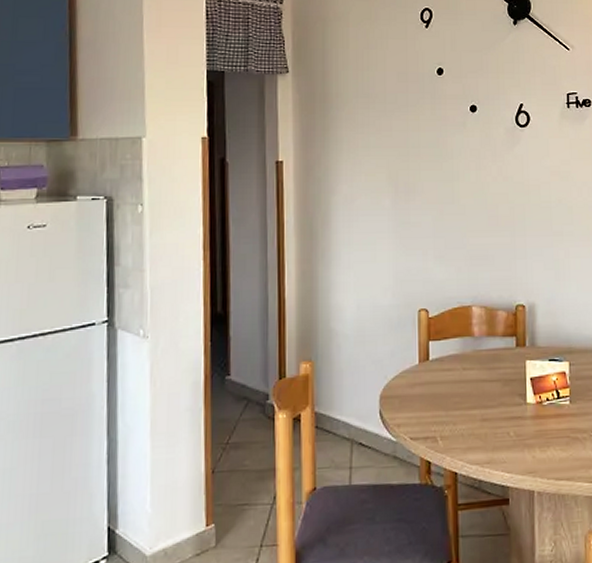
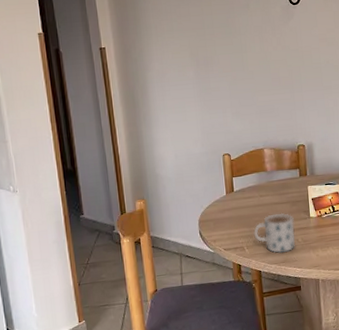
mug: none [451,394,506,451] -> present [253,213,295,254]

